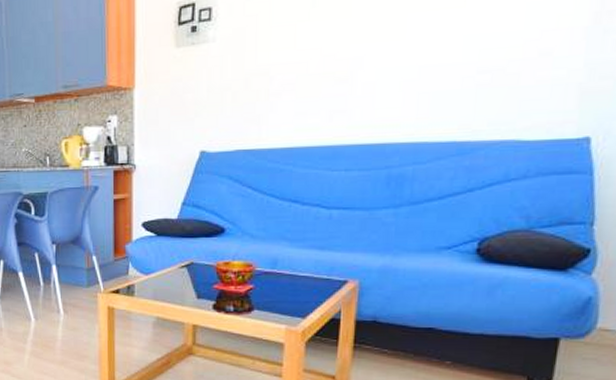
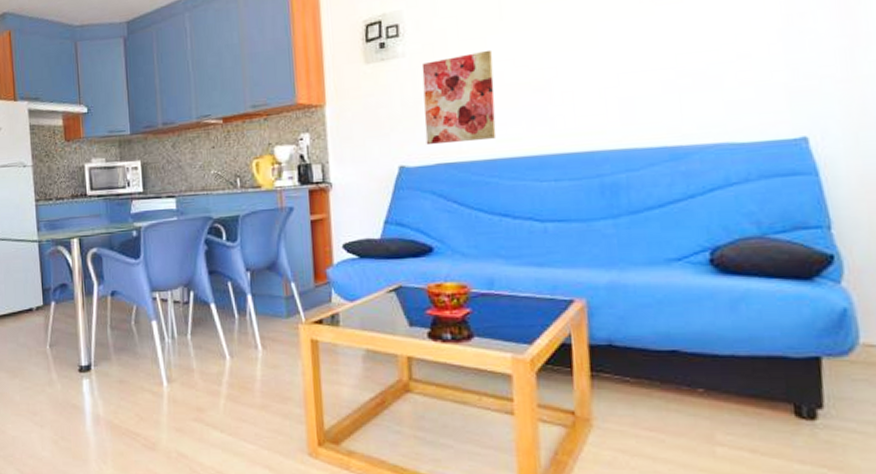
wall art: none [228,37,300,131] -> present [421,49,497,144]

